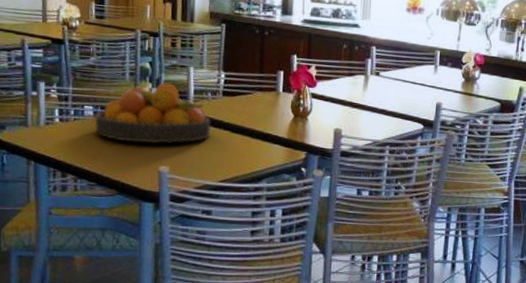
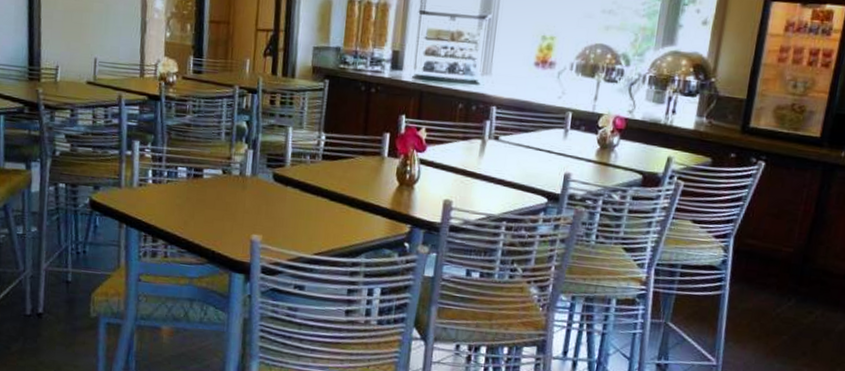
fruit bowl: present [95,82,211,144] -> none [188,144,308,210]

